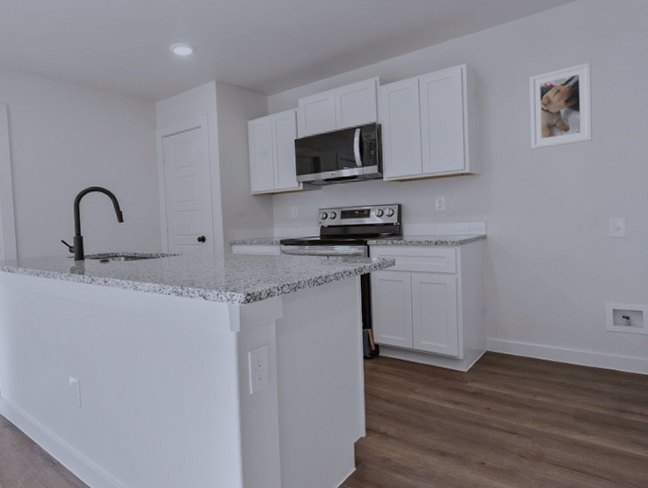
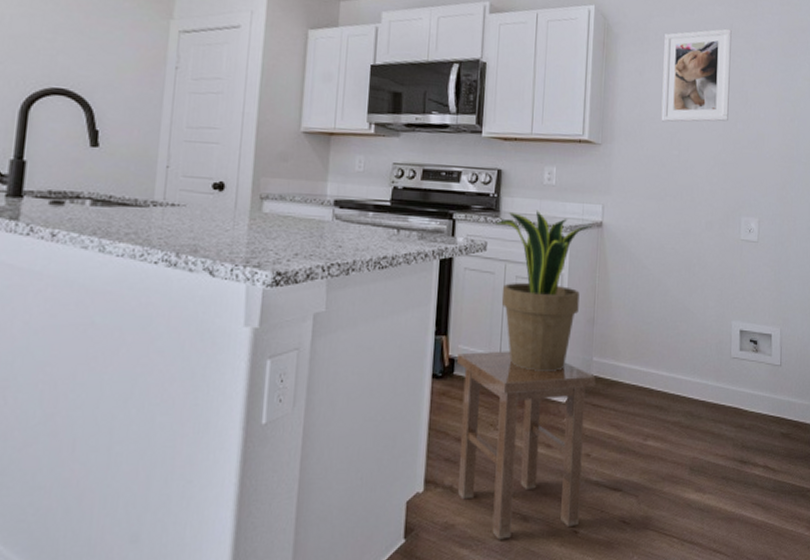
stool: none [381,336,490,469] -> present [457,351,596,540]
potted plant: none [400,231,477,351] -> present [496,210,591,373]

